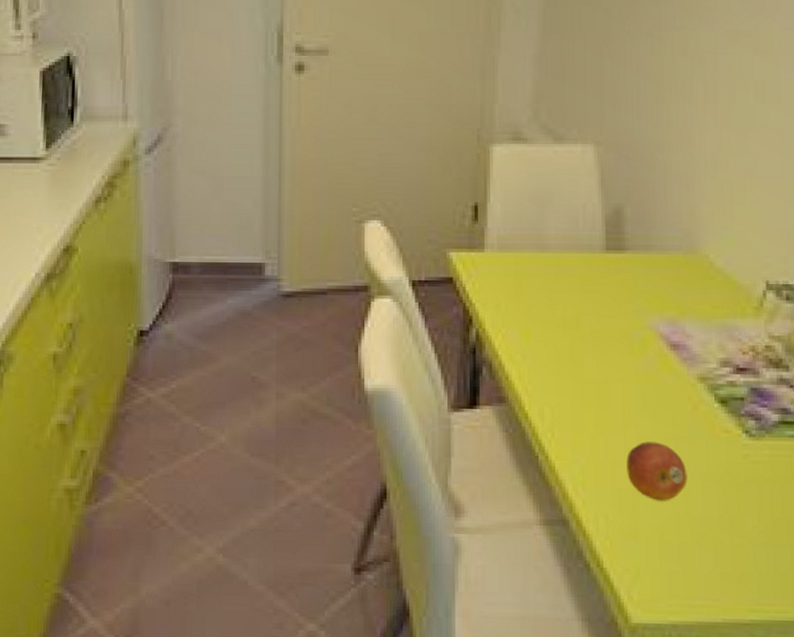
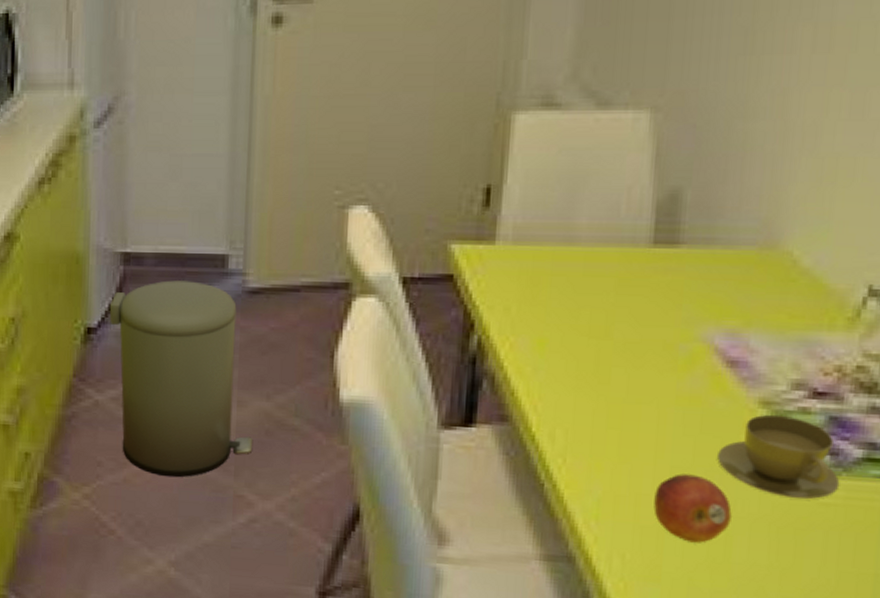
pedal bin: none [160,286,291,467] -> present [109,280,253,477]
teacup: none [671,388,765,459] -> present [717,414,840,500]

